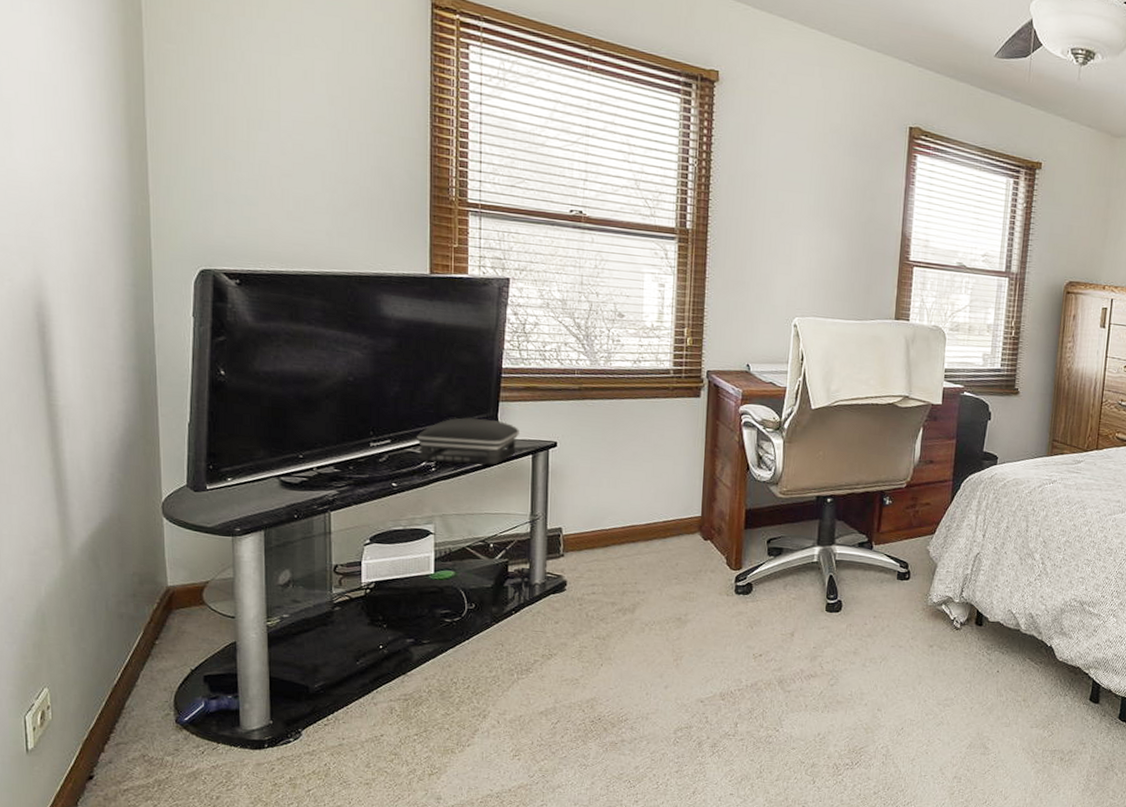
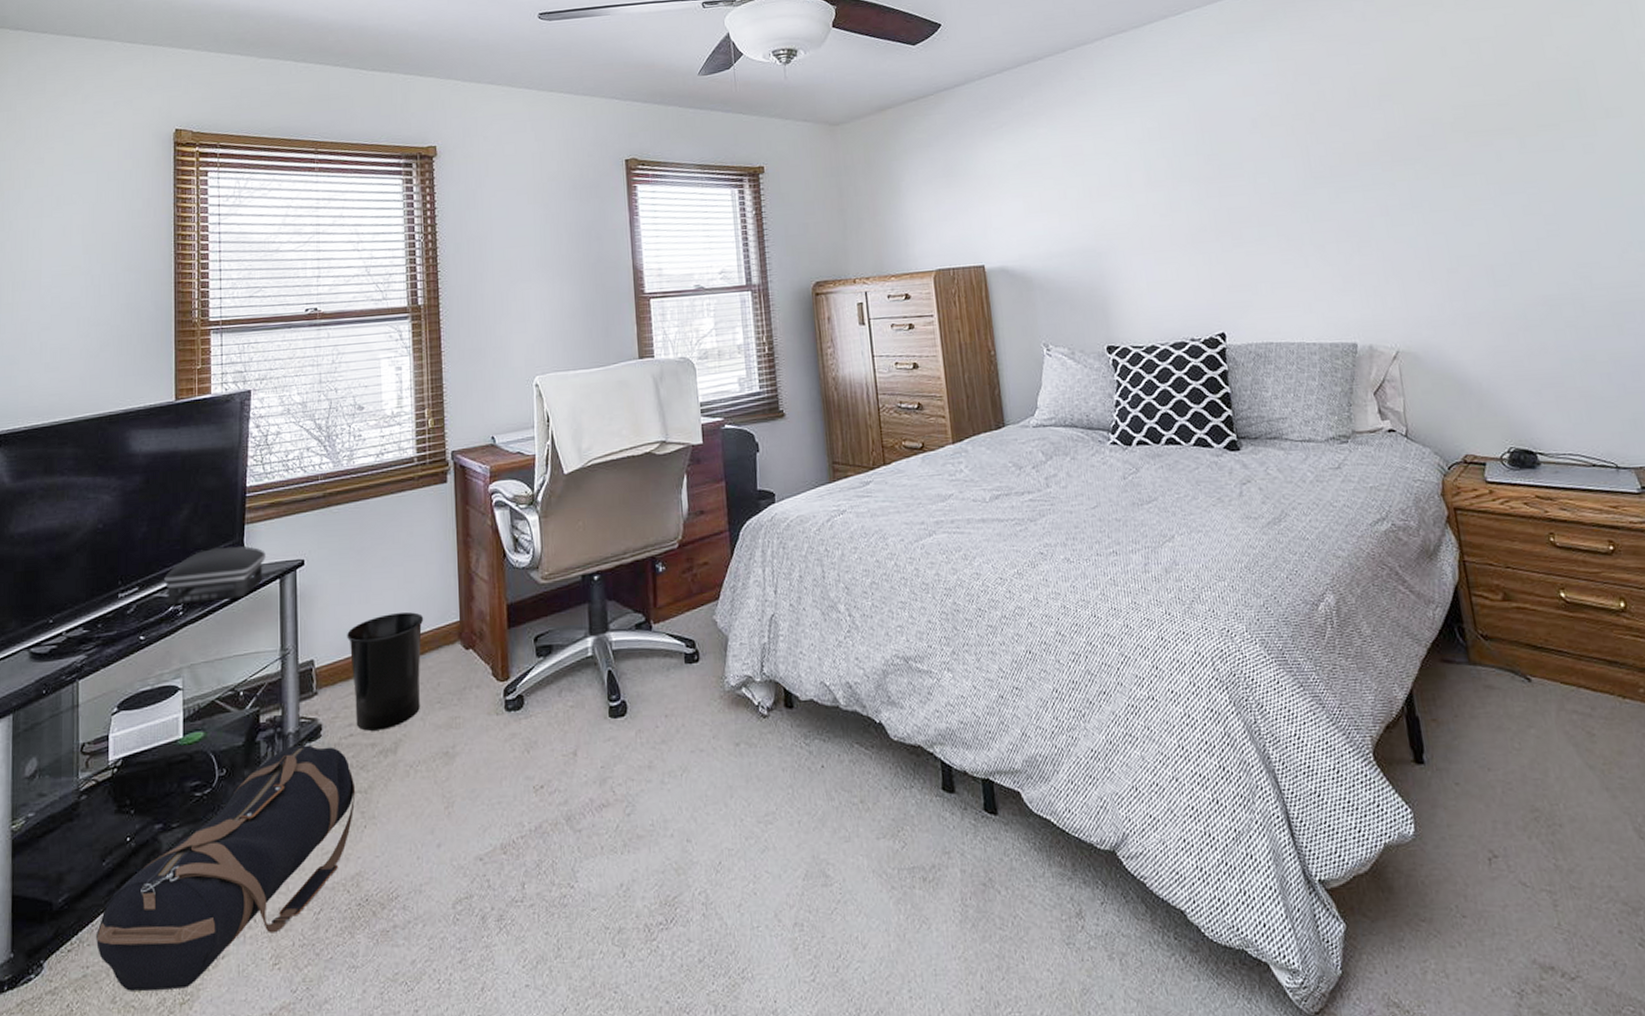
duffel bag: none [351,593,595,764] -> present [96,742,356,991]
waste bin: none [595,500,668,593] -> present [347,612,424,731]

